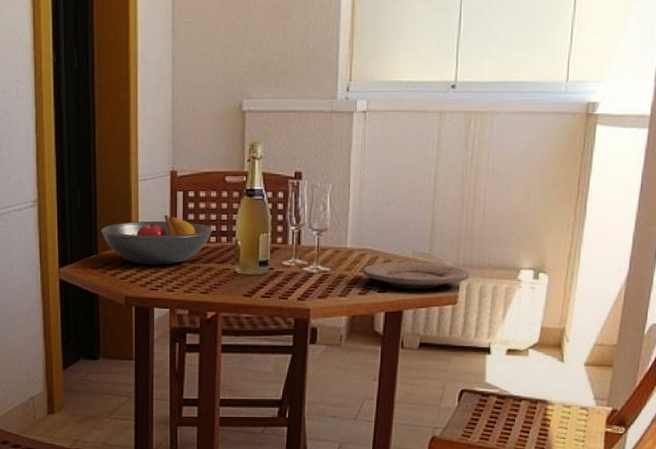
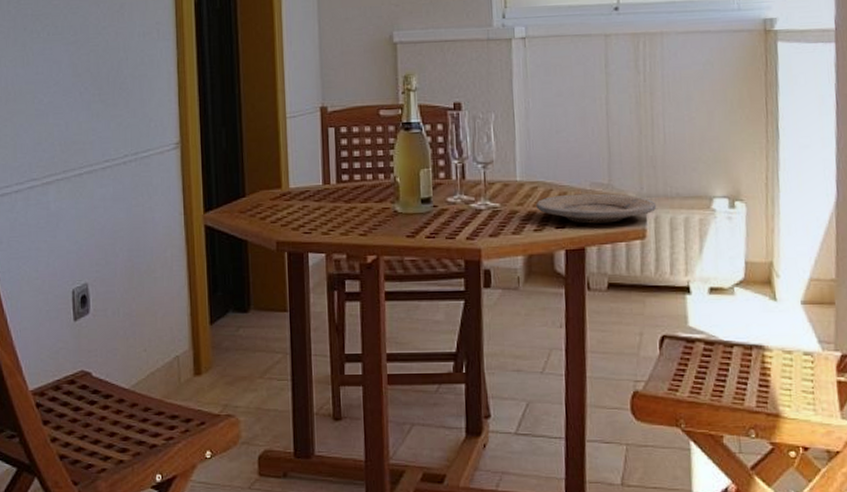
fruit bowl: present [100,214,212,265] -> none [247,152,368,207]

